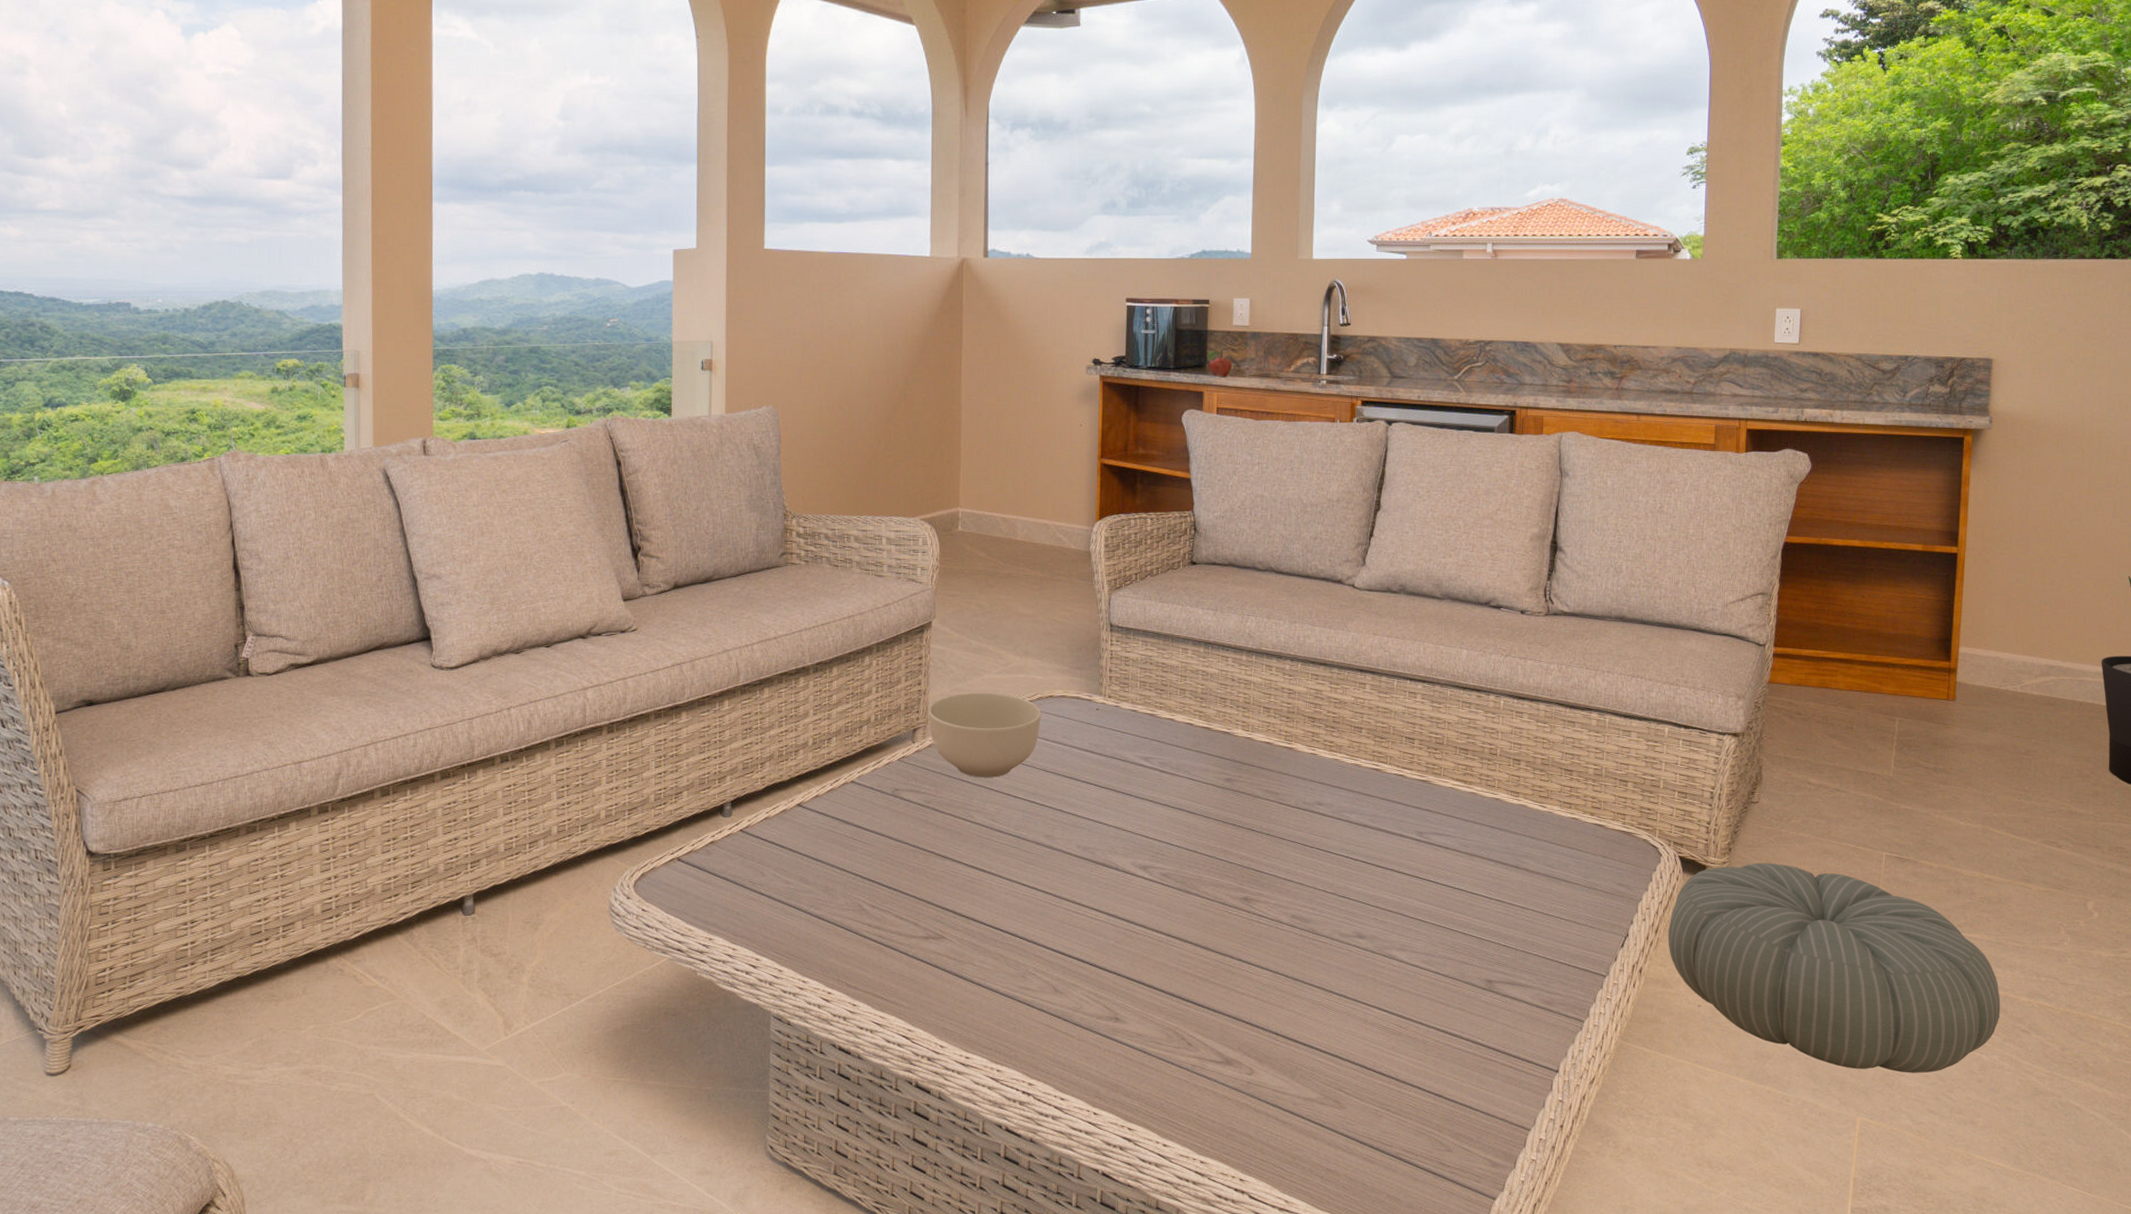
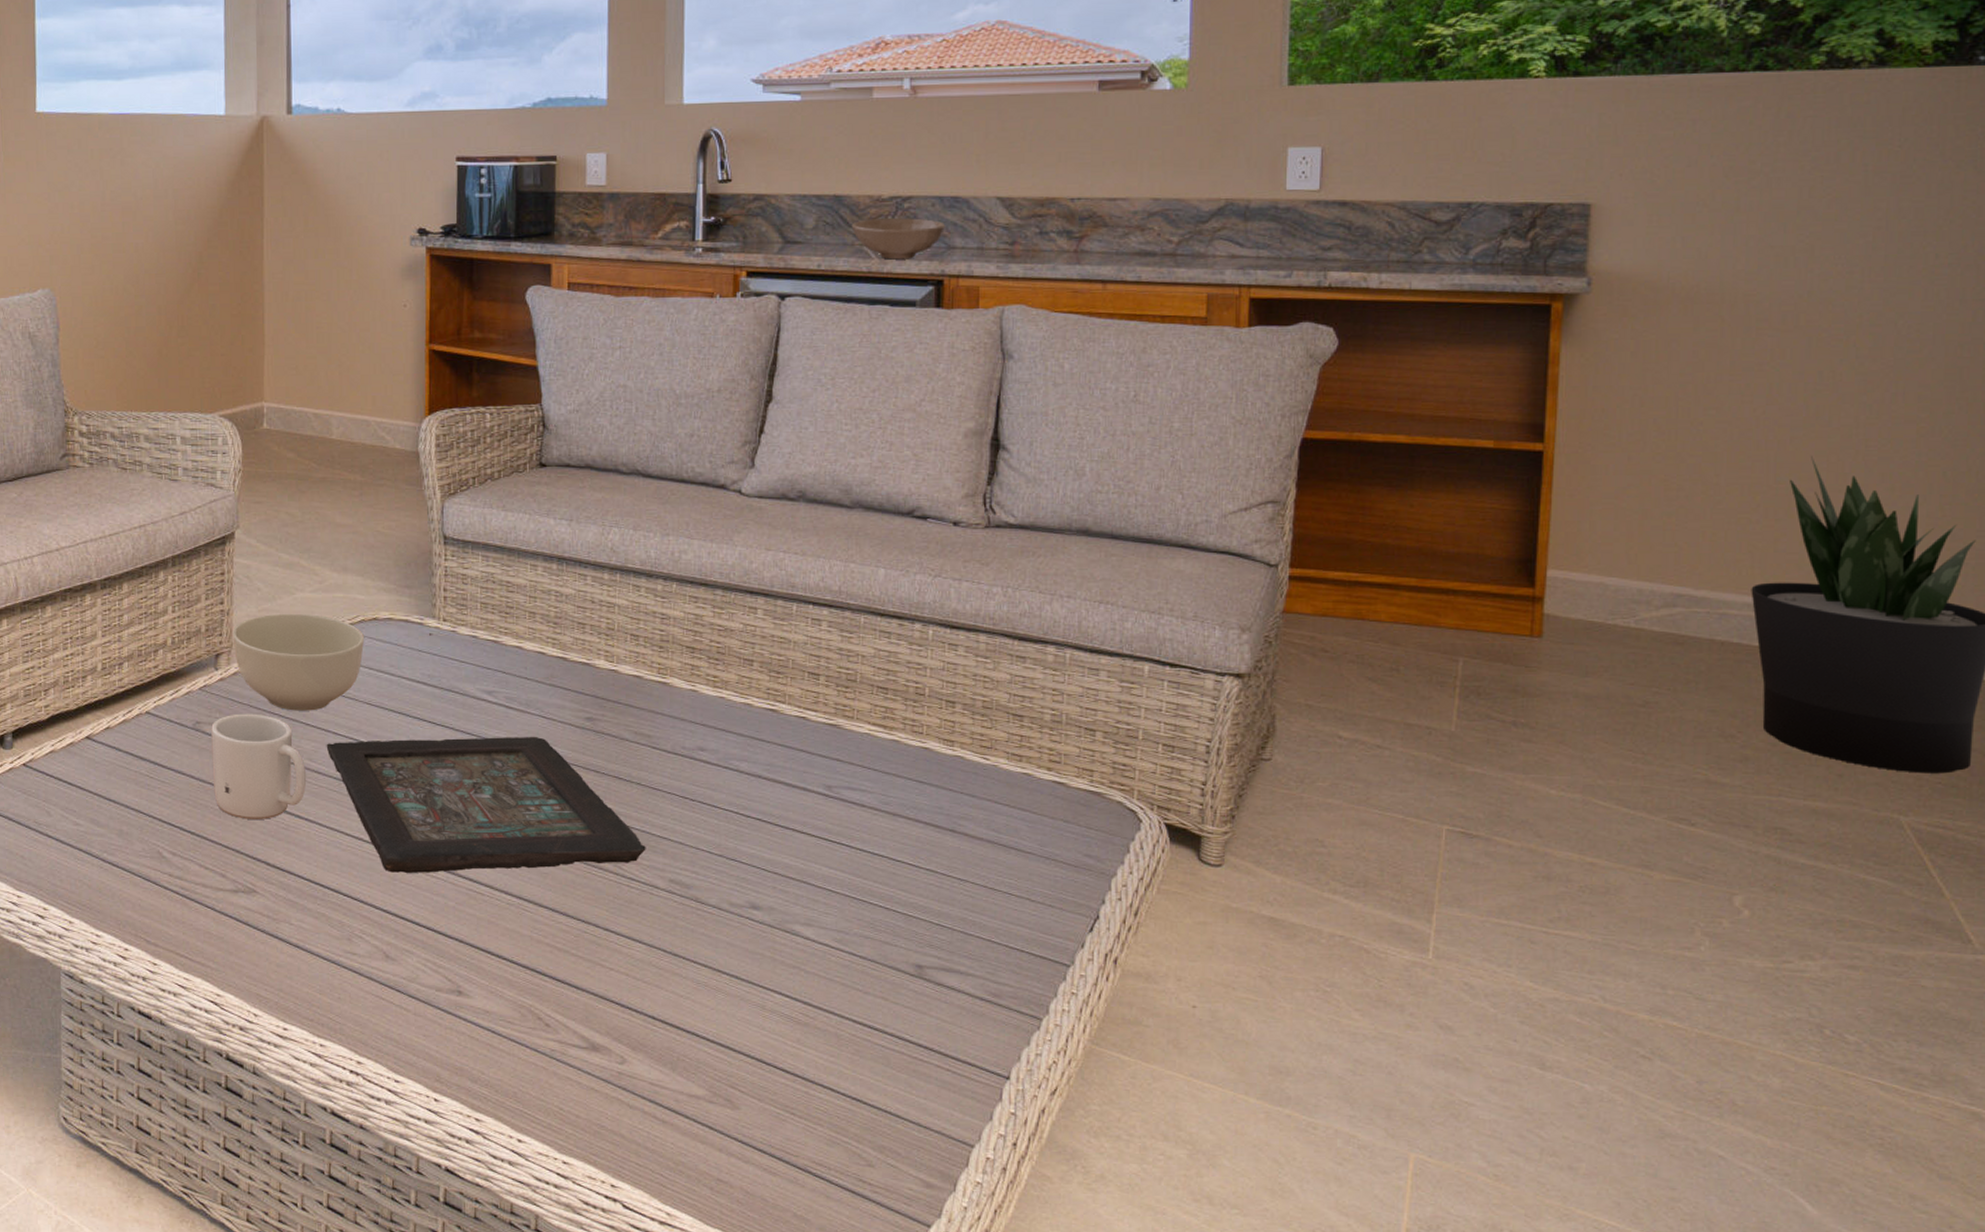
mug: none [908,781,990,874] -> present [211,713,307,819]
decorative tray: none [1007,795,1273,917] -> present [326,736,646,873]
fruit: present [1207,350,1233,378] -> none [554,215,586,247]
bowl: none [1445,359,1518,393] -> present [851,218,946,260]
pouf: present [1668,863,2001,1073] -> none [1151,834,1610,1103]

